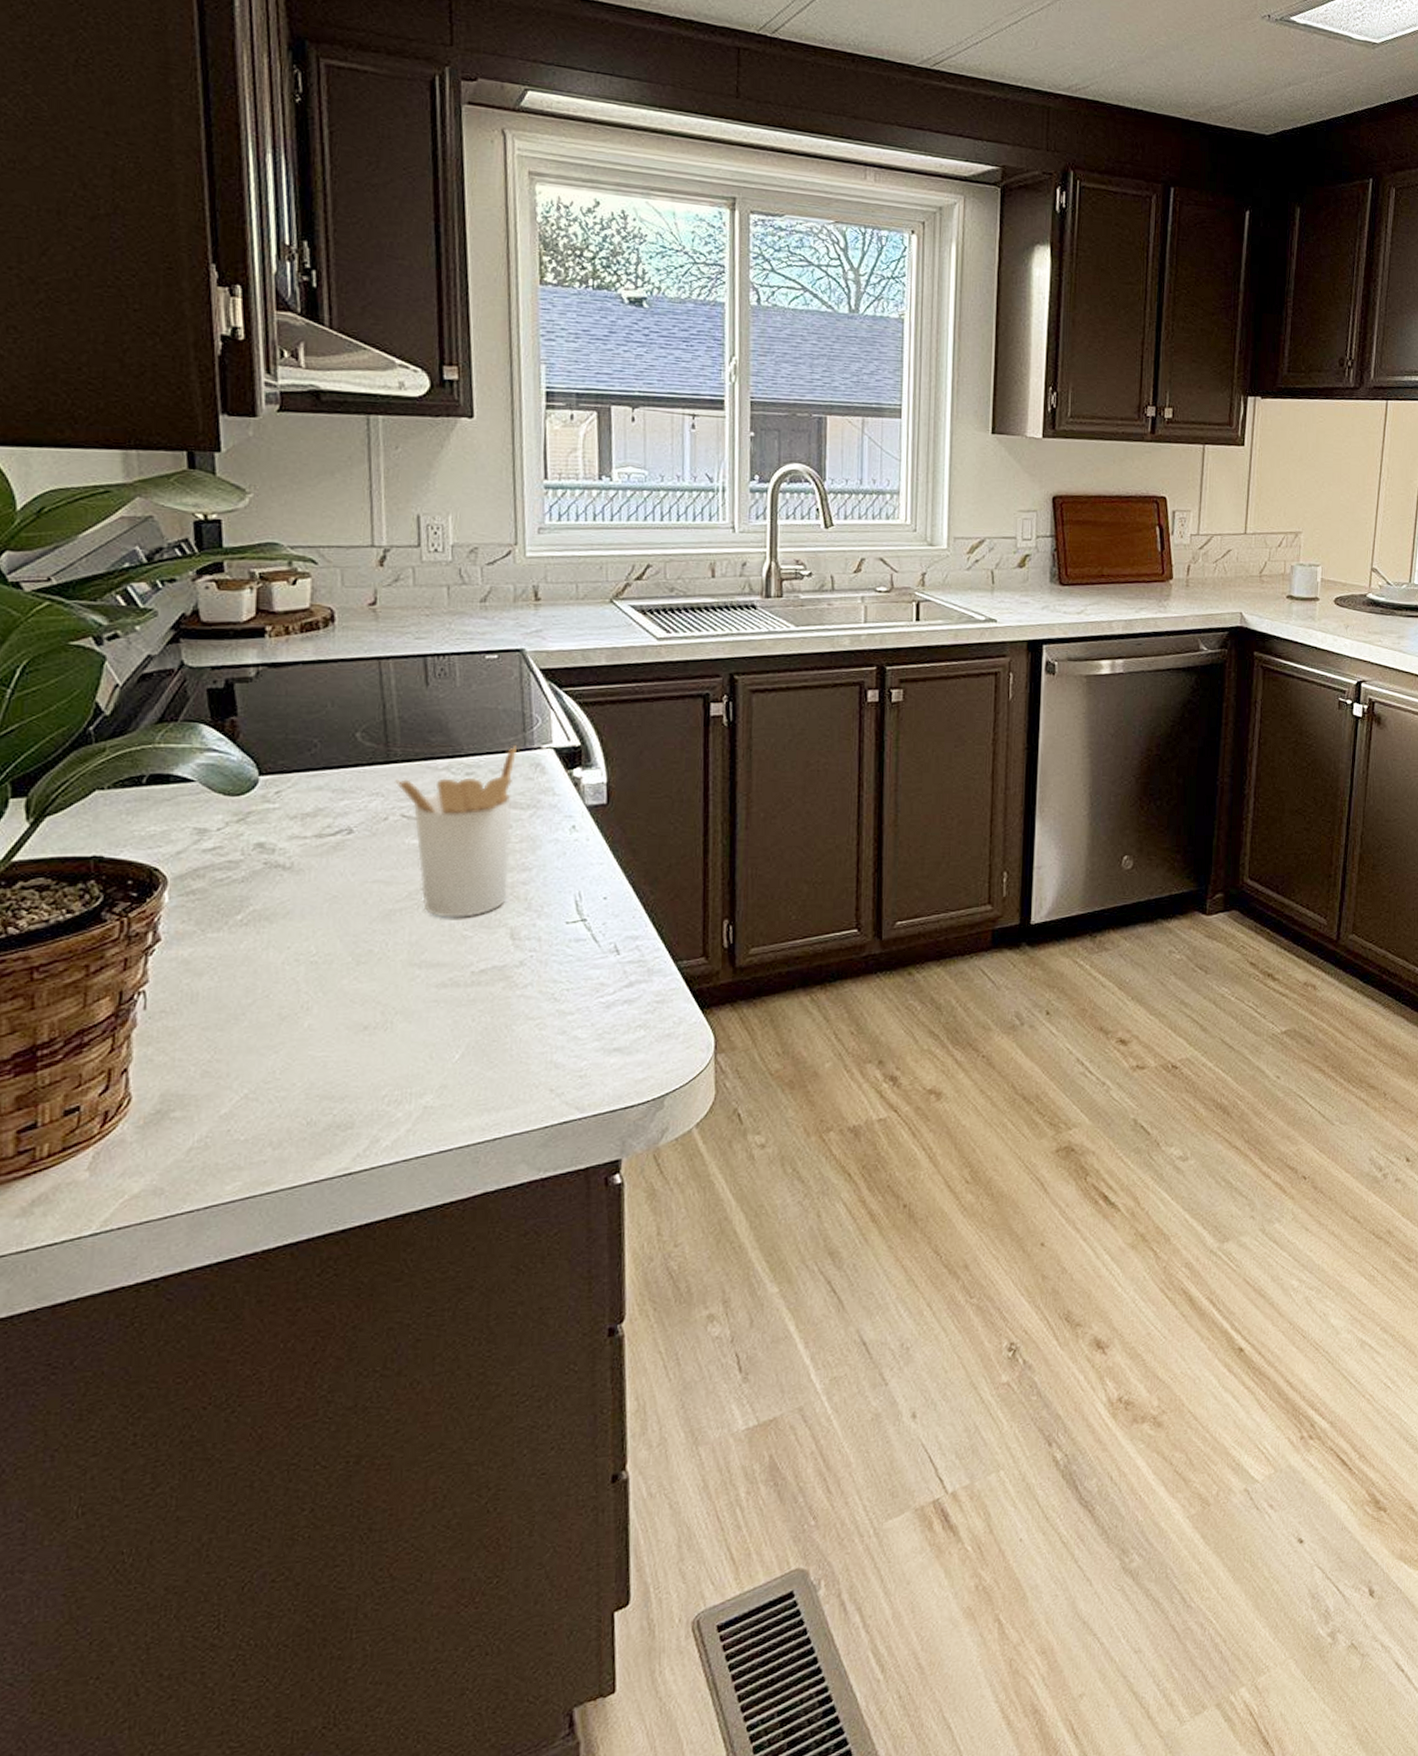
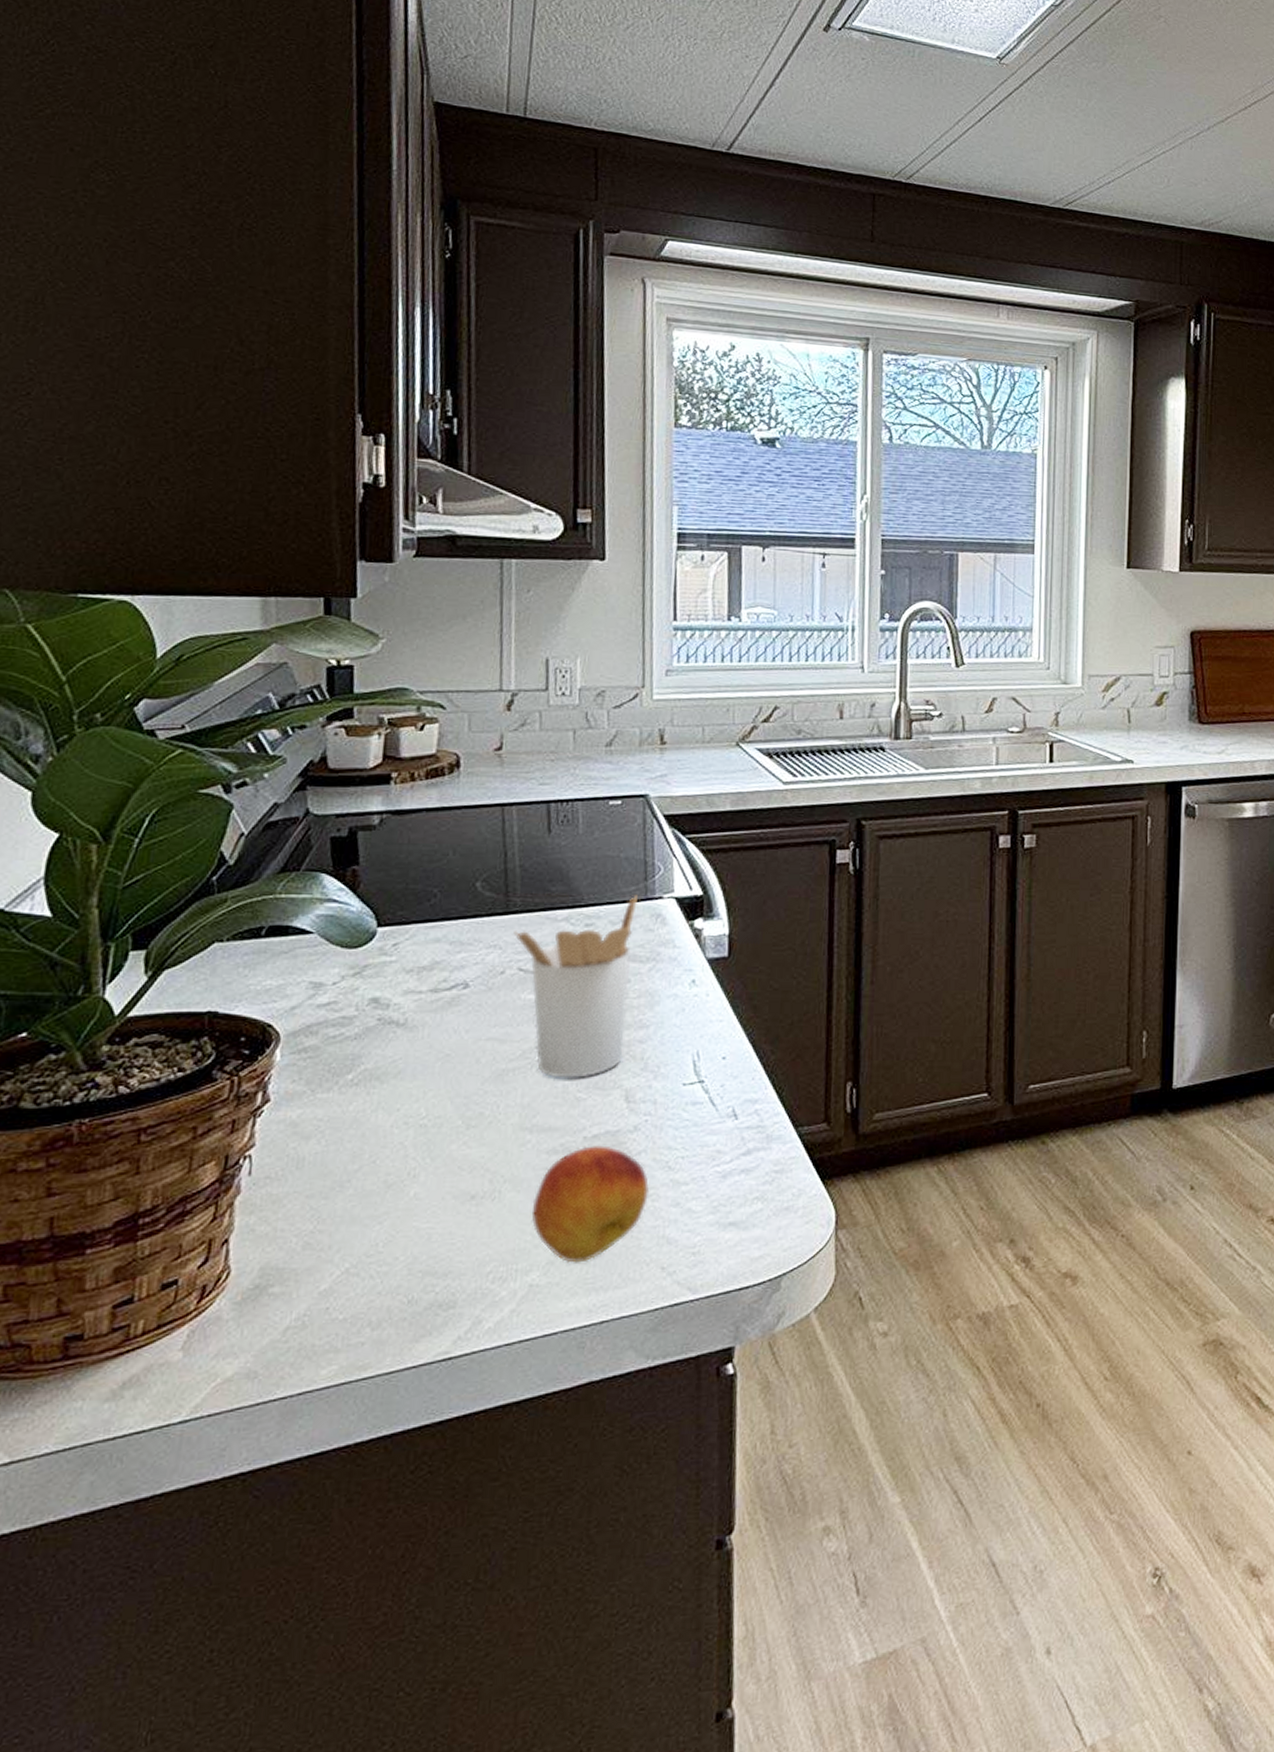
fruit: none [423,979,537,1087] -> present [531,1145,650,1263]

